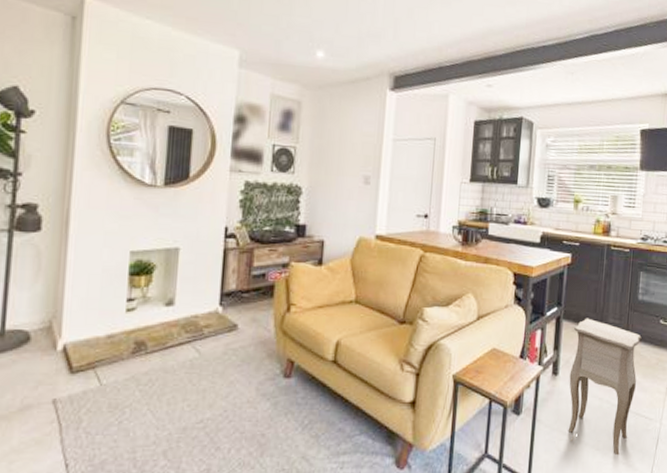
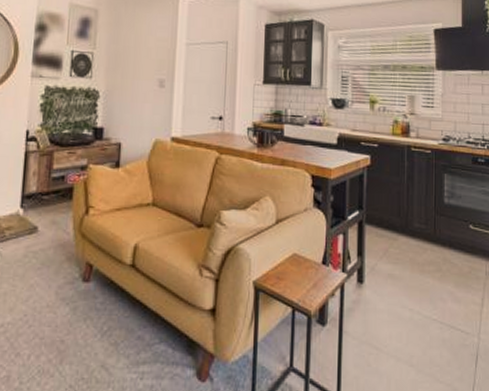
side table: present [568,318,642,456] -> none [376,222,451,373]

